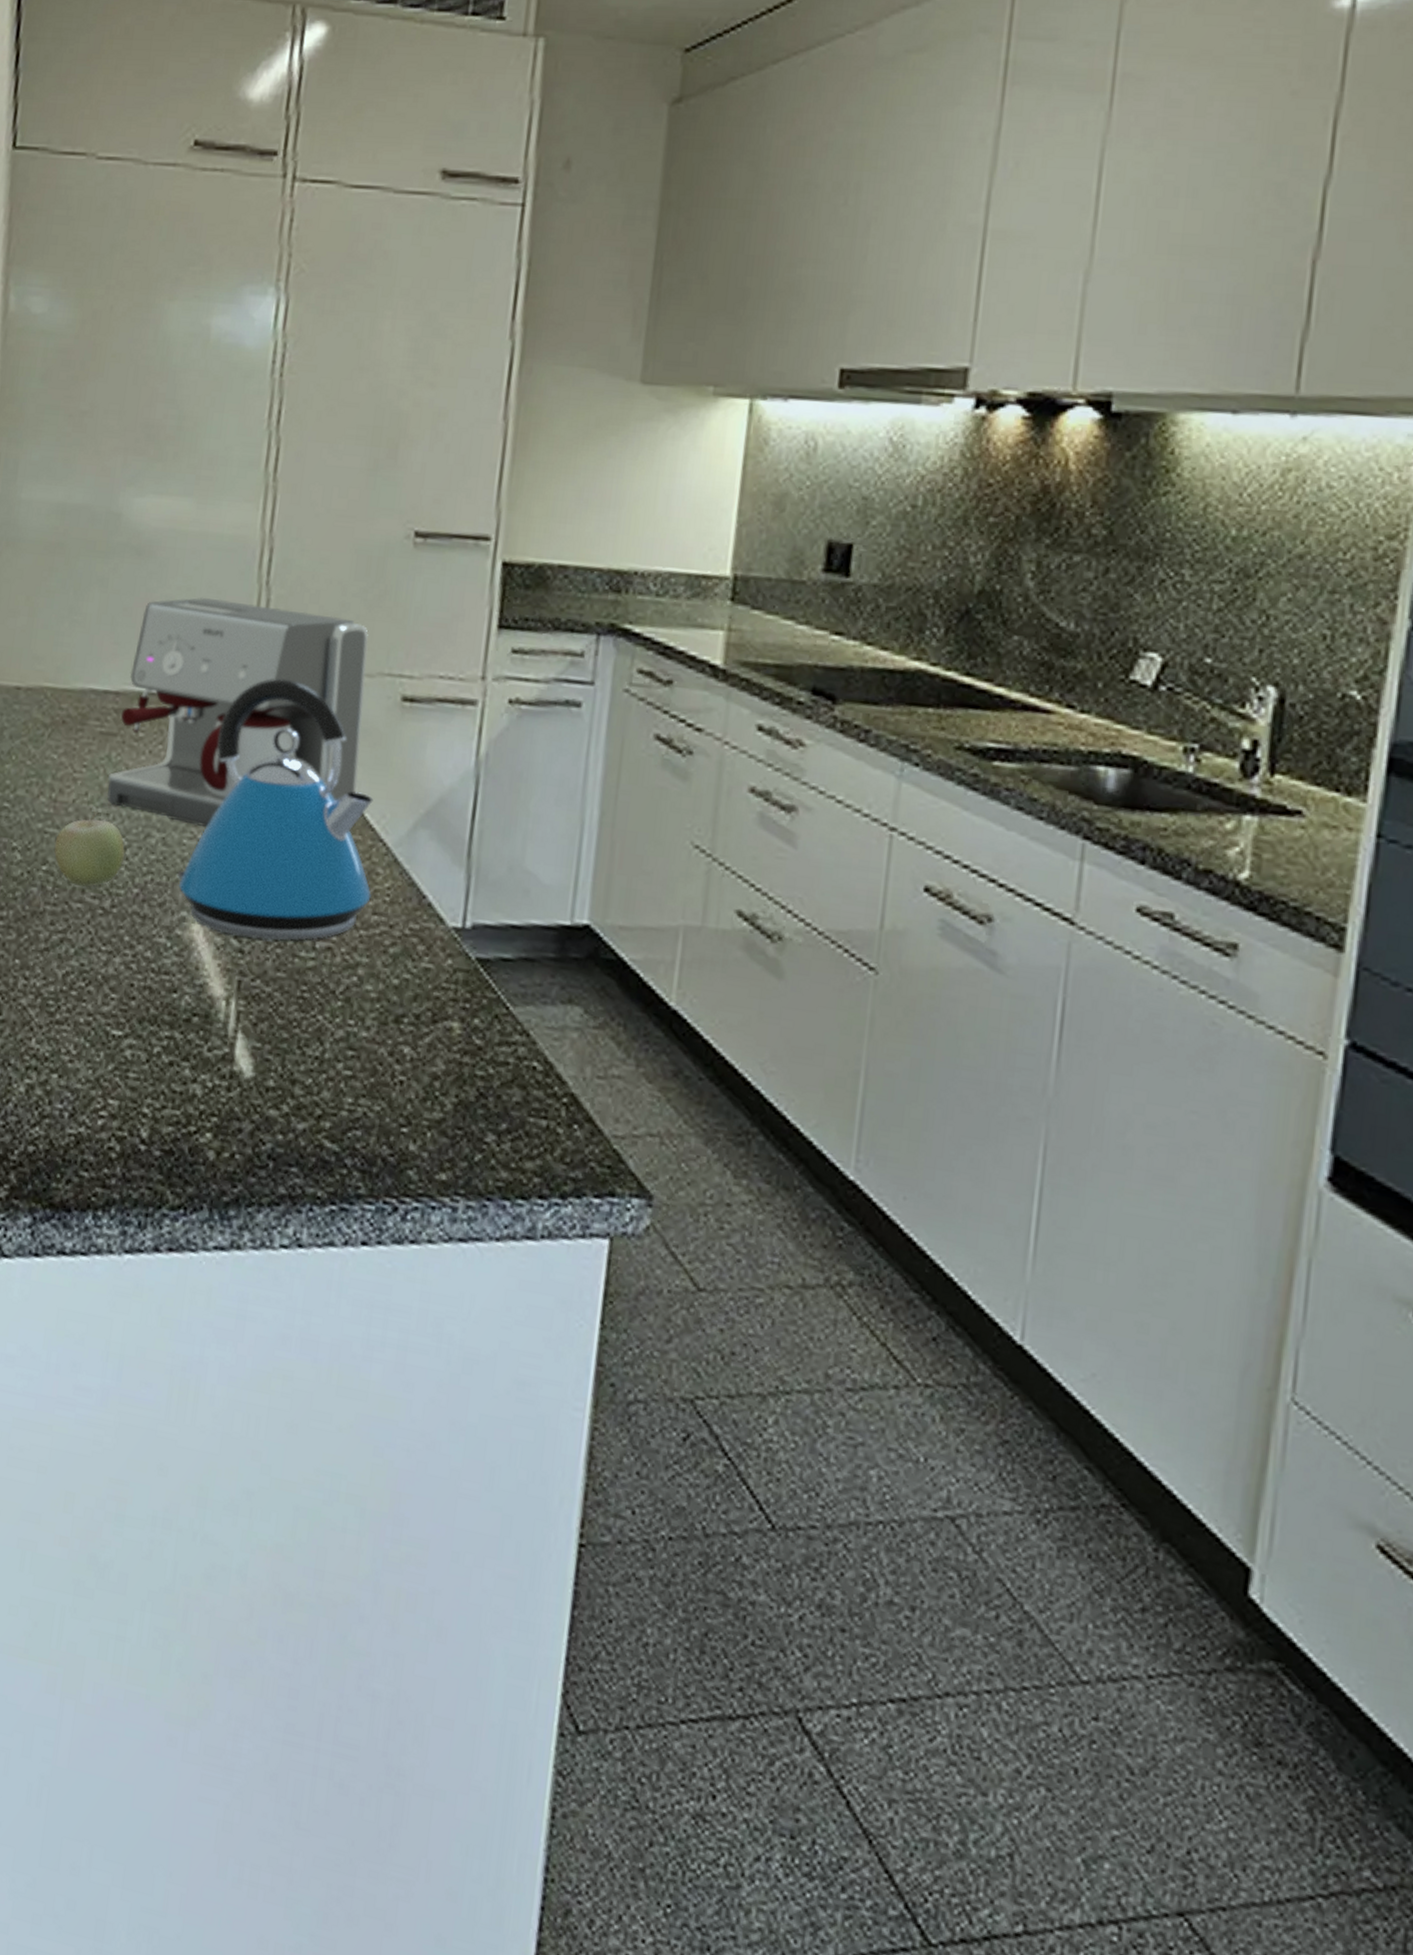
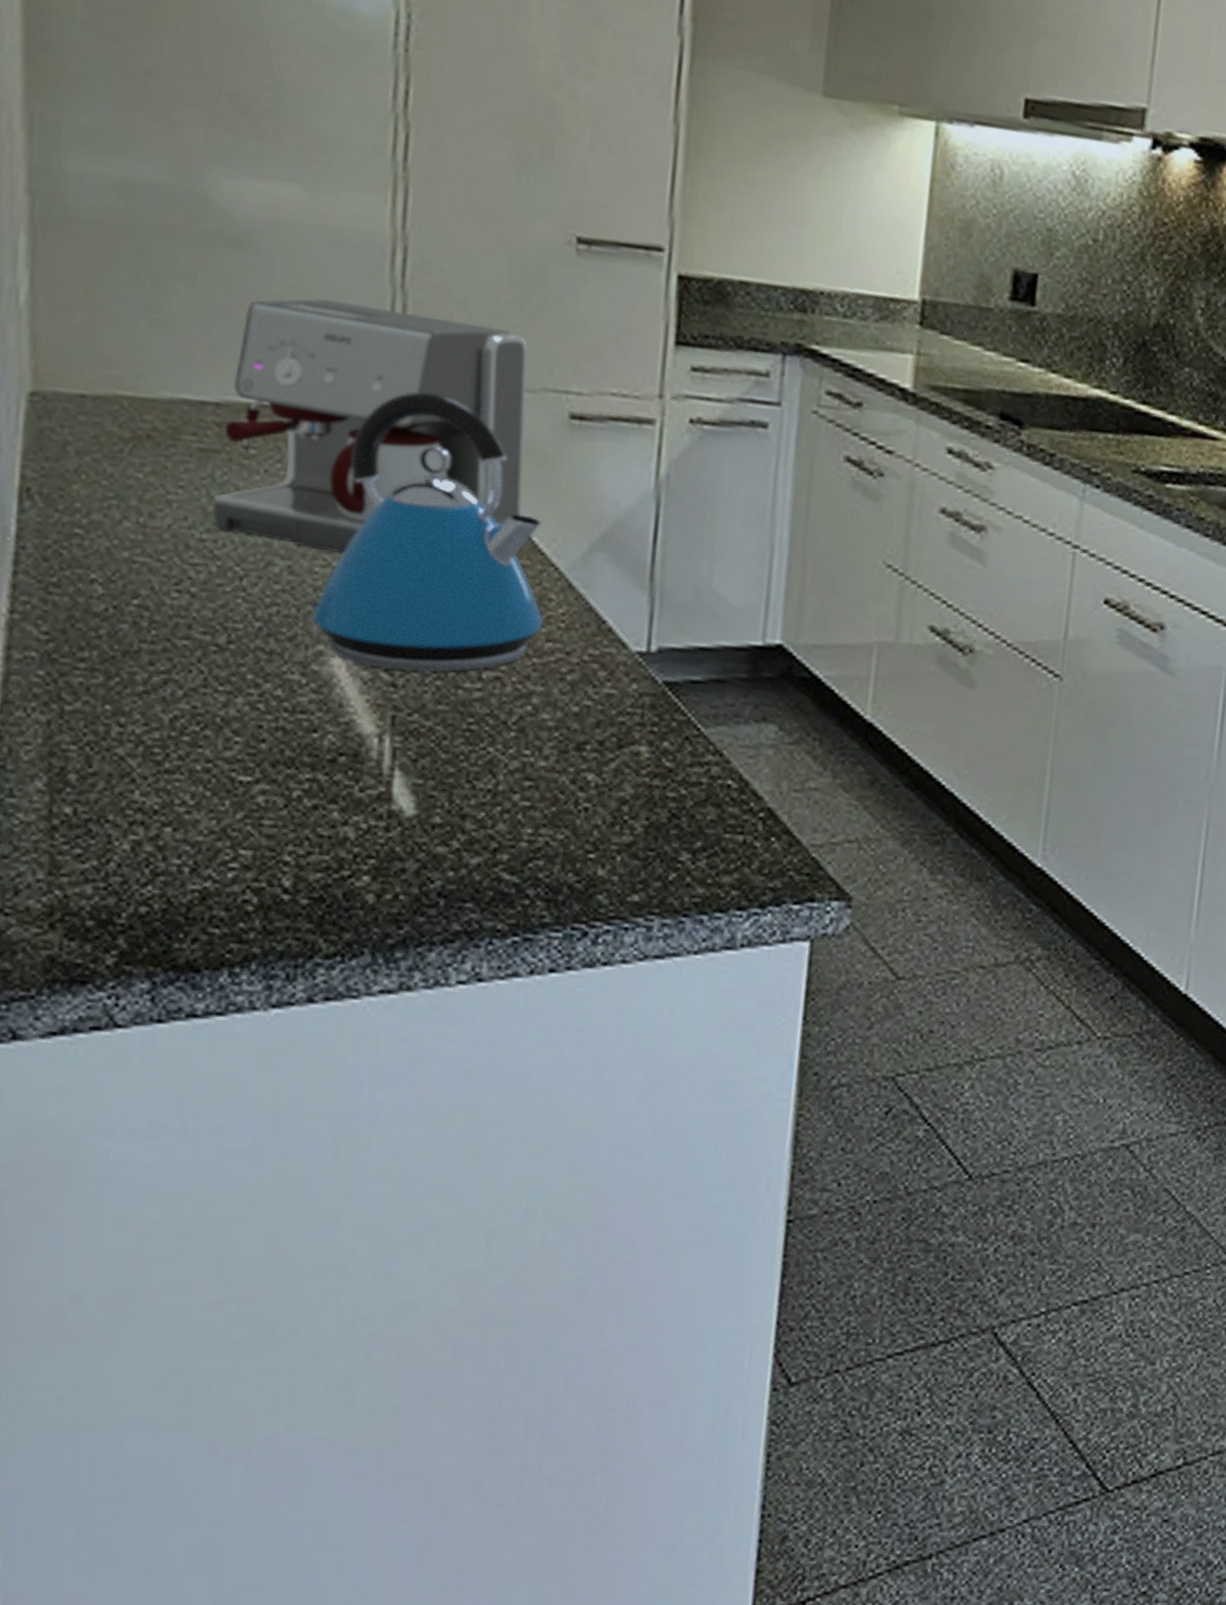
fruit: present [53,812,126,888] -> none [147,538,242,622]

